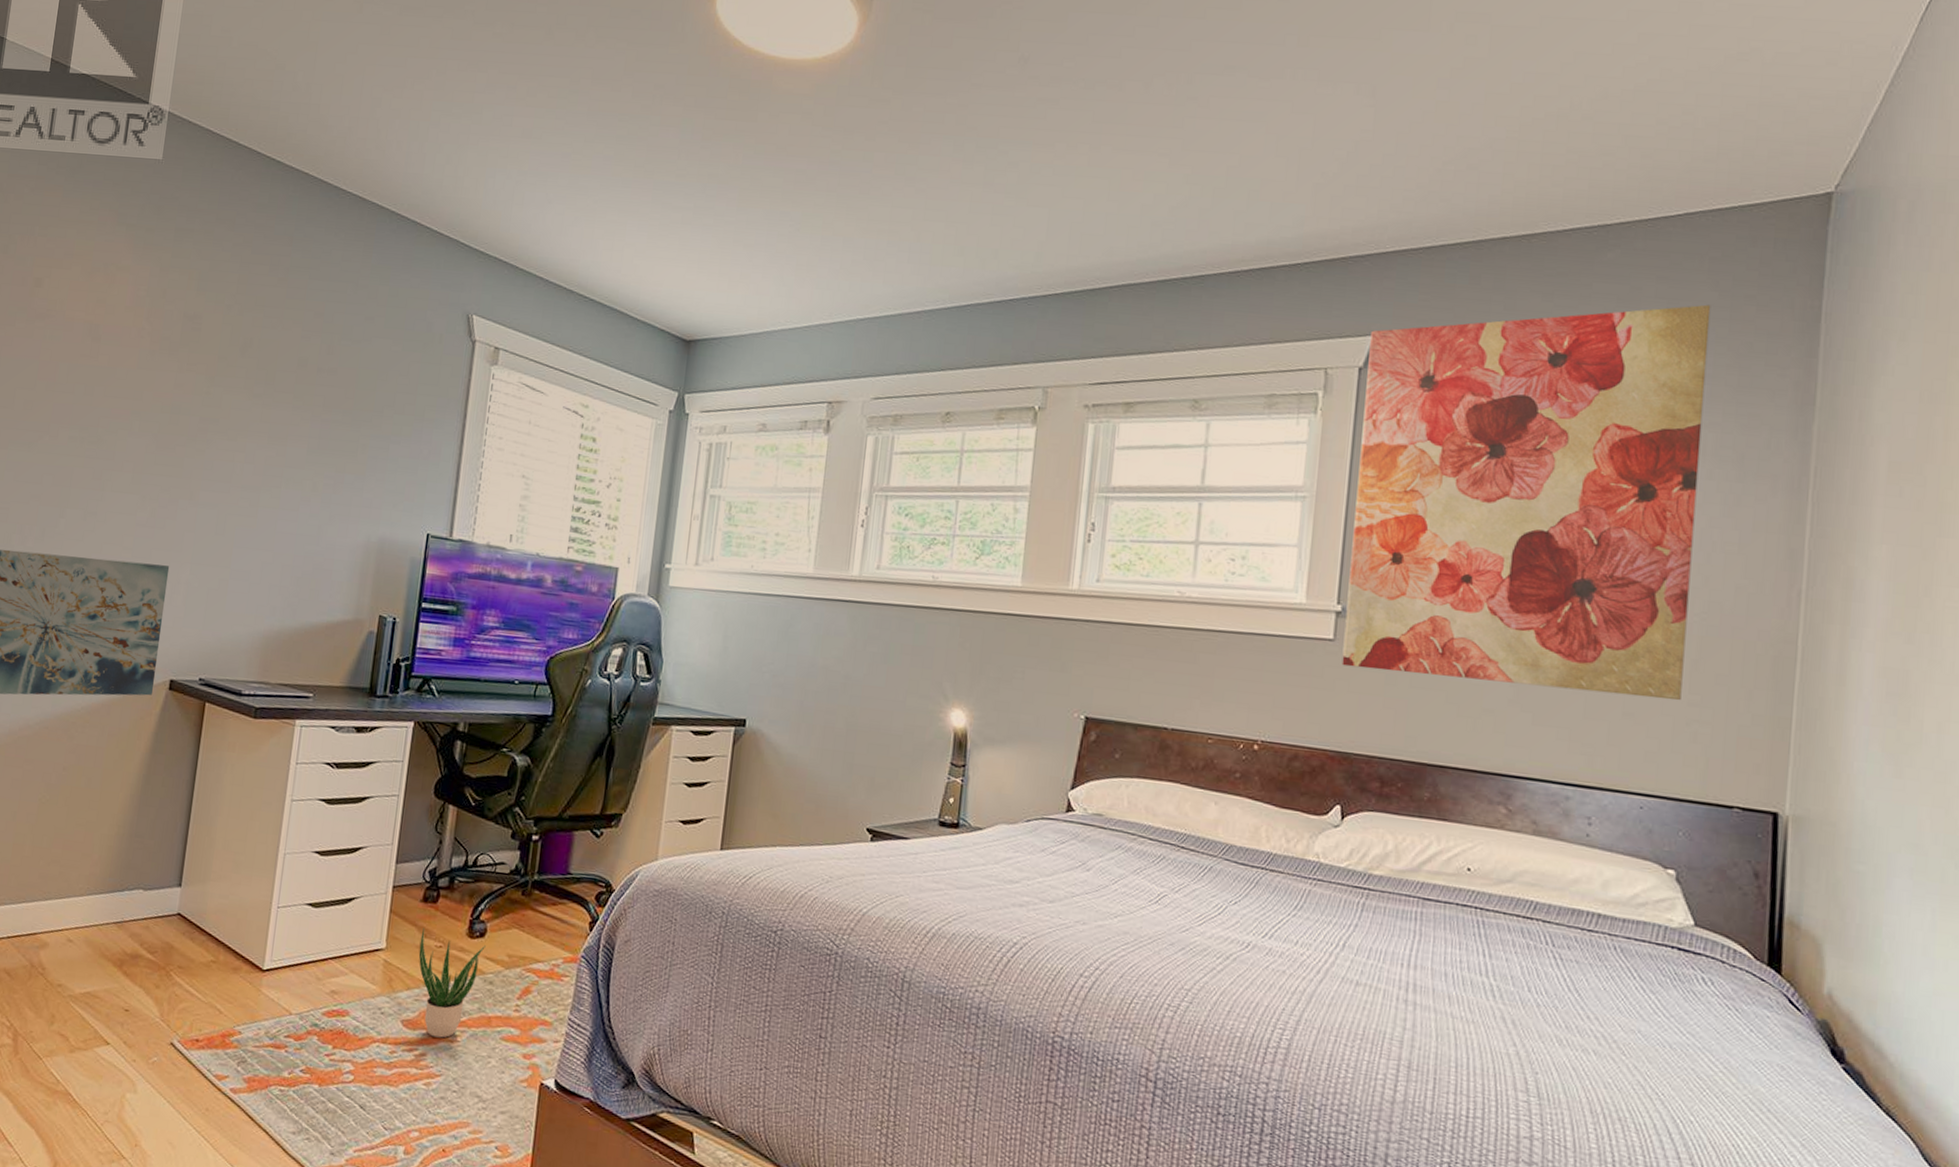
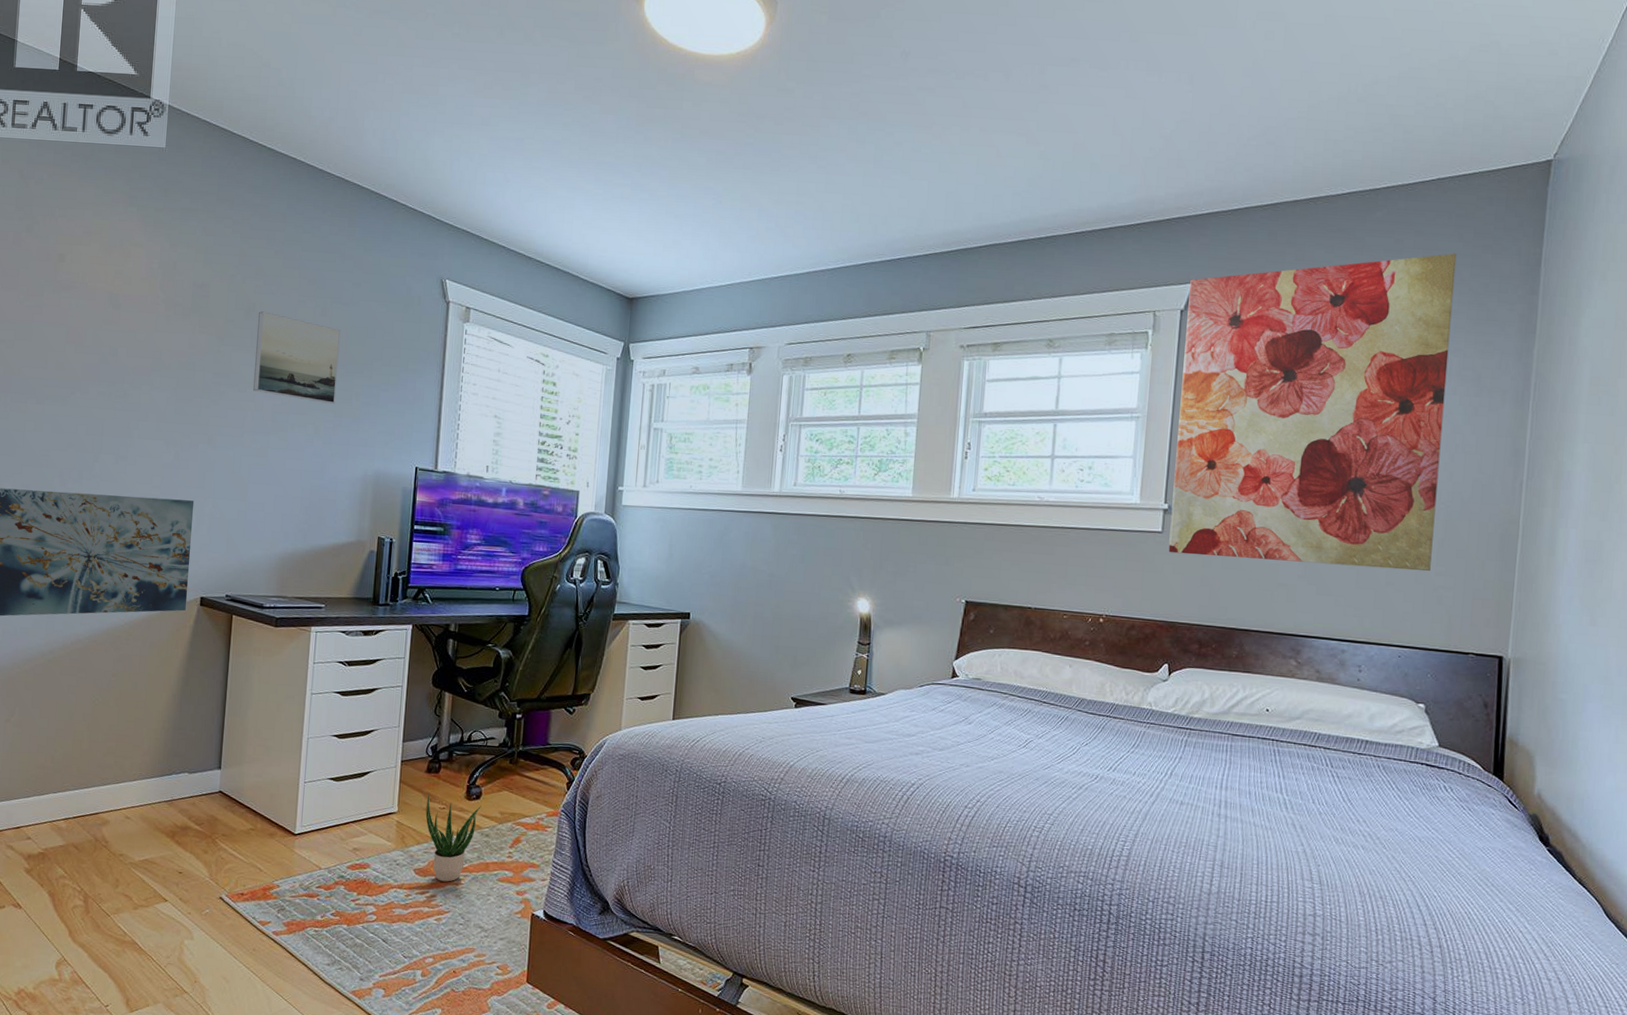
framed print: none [245,347,349,457] -> present [253,311,341,404]

